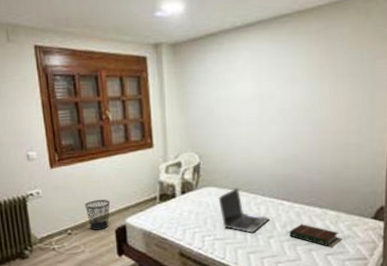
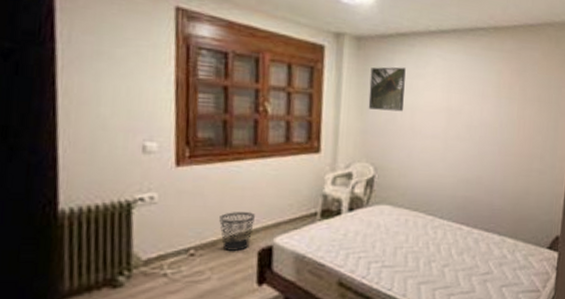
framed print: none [187,64,219,106] -> present [368,67,406,112]
laptop: present [218,188,270,234] -> none [391,207,447,261]
book: present [289,224,339,247] -> none [465,252,515,278]

